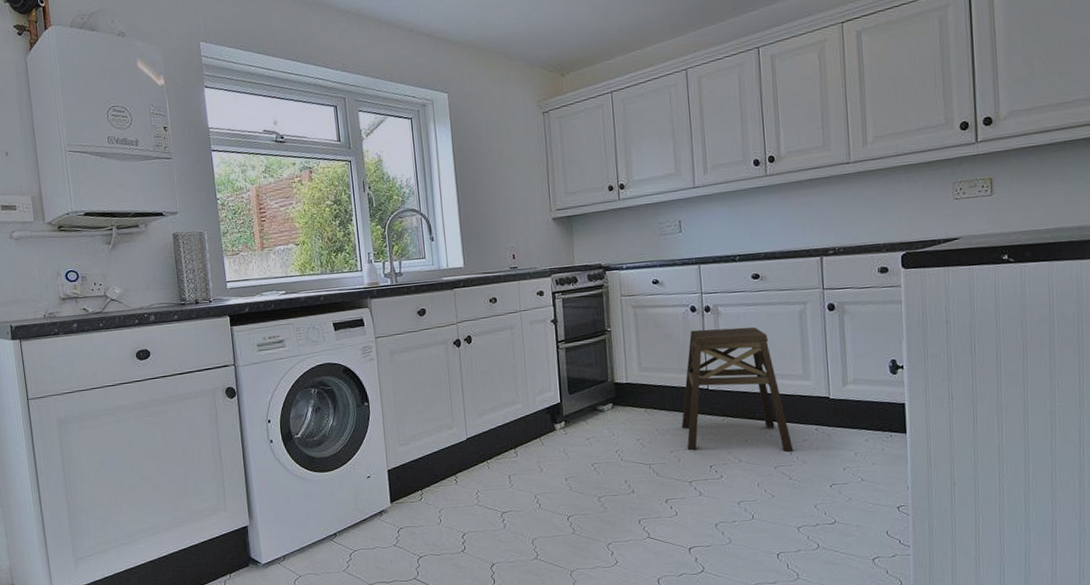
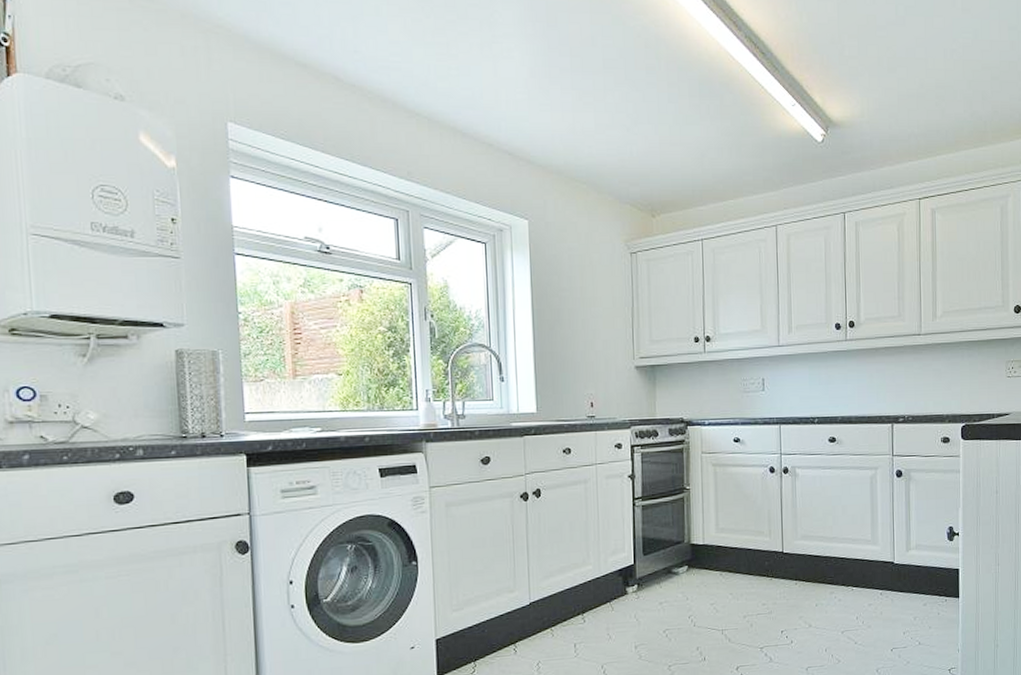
stool: present [681,327,794,452] -> none [755,490,860,616]

